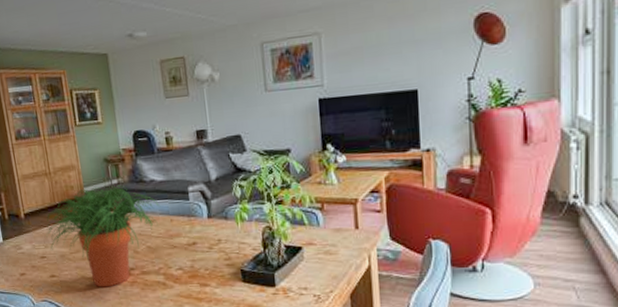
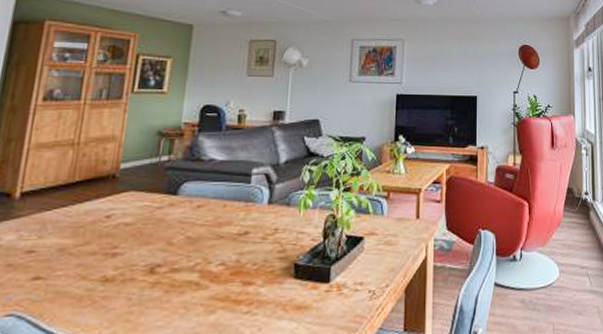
potted plant: present [46,184,161,288] -> none [45,162,215,292]

